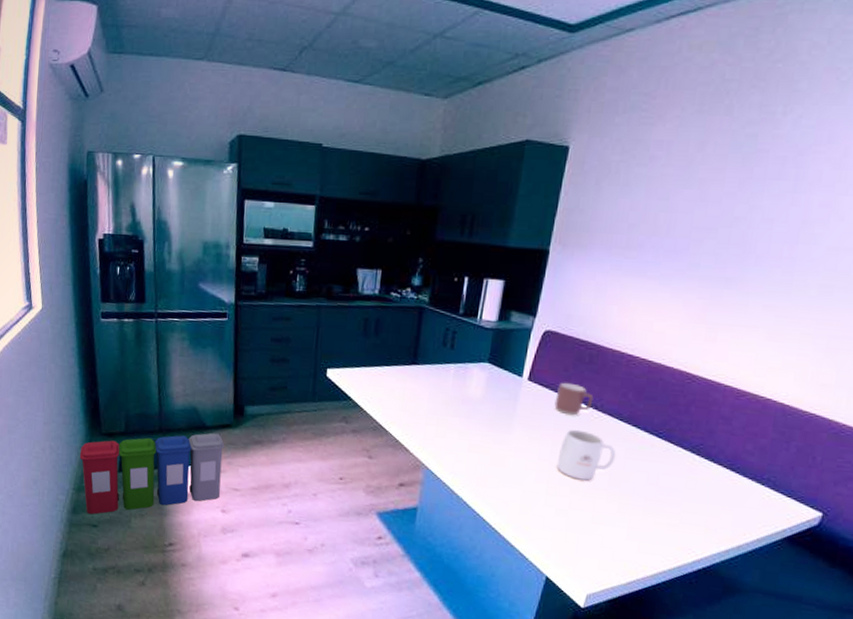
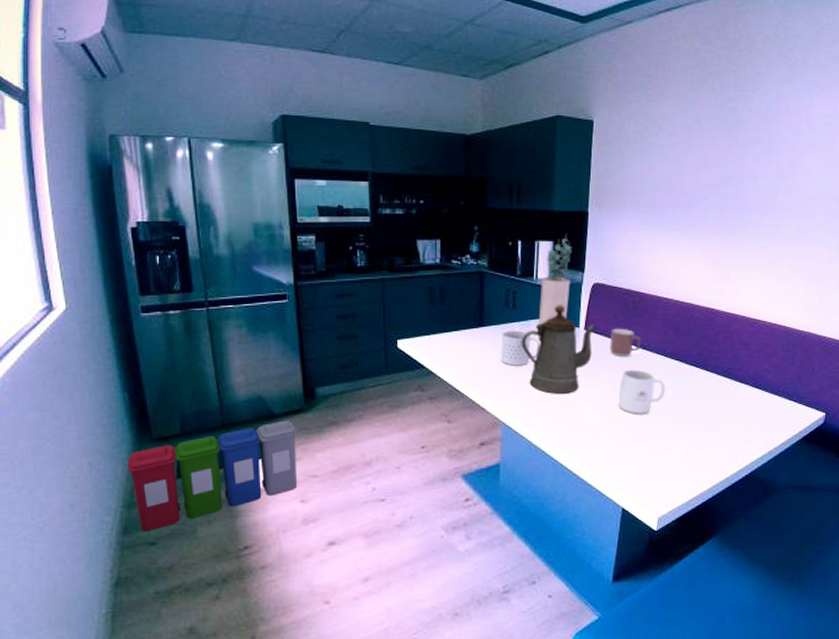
mug: none [431,371,476,411] -> present [501,330,540,366]
coffee pot: none [454,350,544,446] -> present [521,305,598,394]
vase: none [474,273,526,385] -> present [537,233,572,339]

